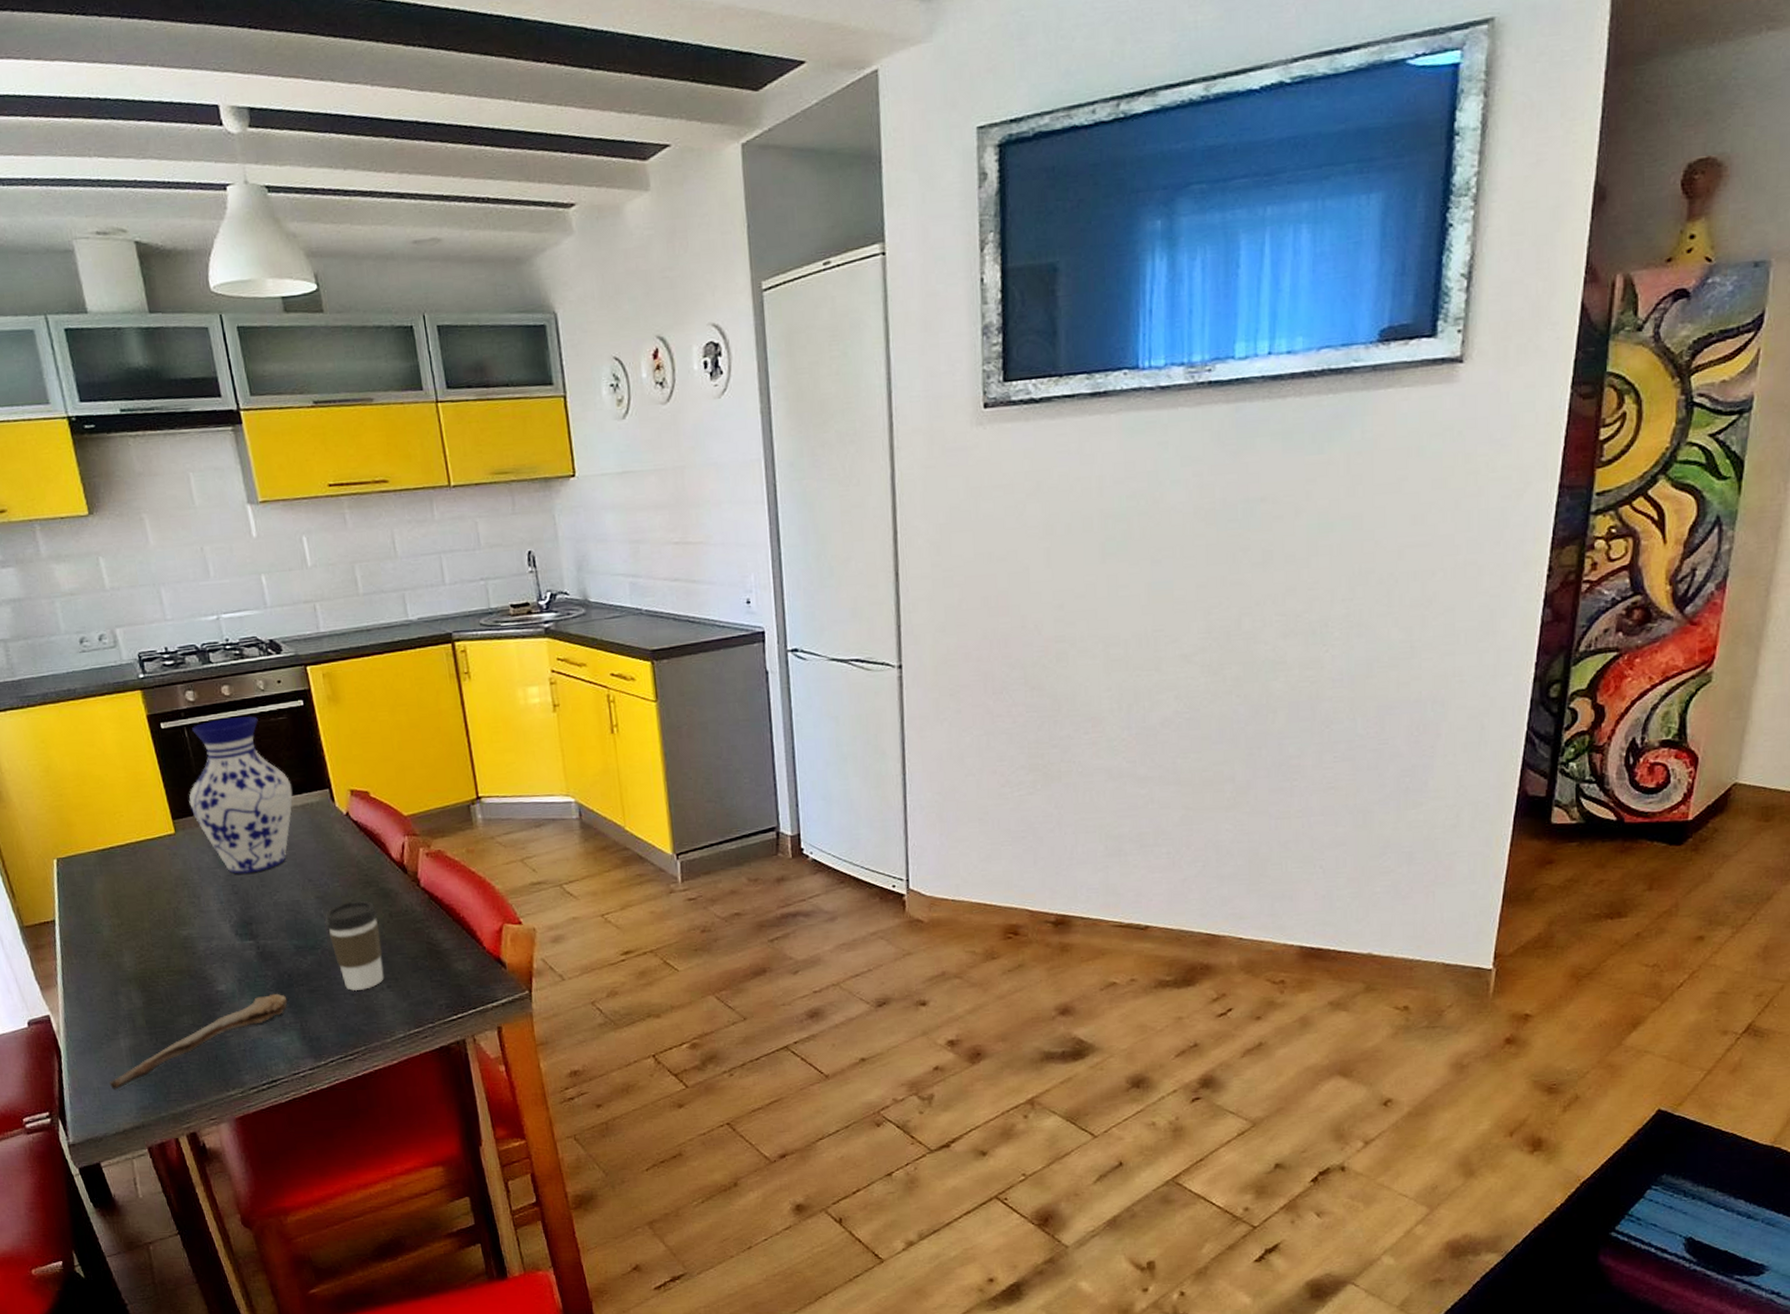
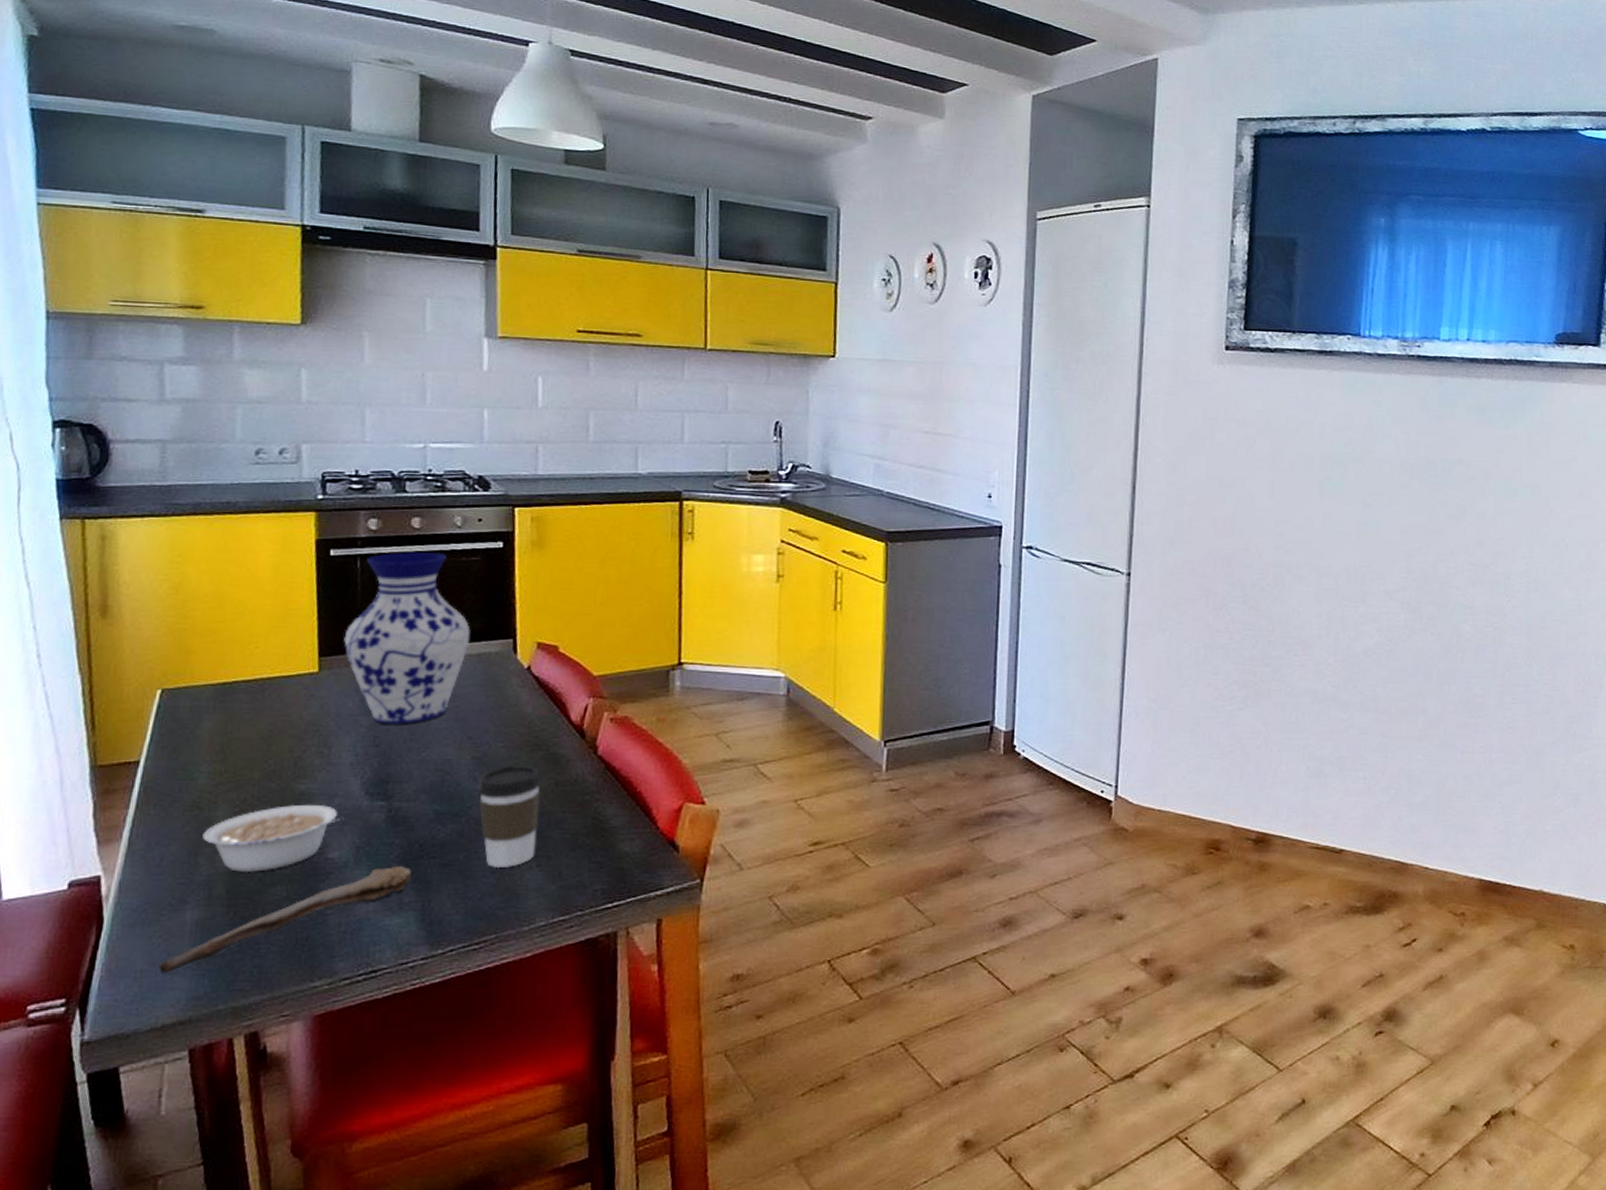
legume: none [117,946,223,1007] -> present [202,804,344,873]

